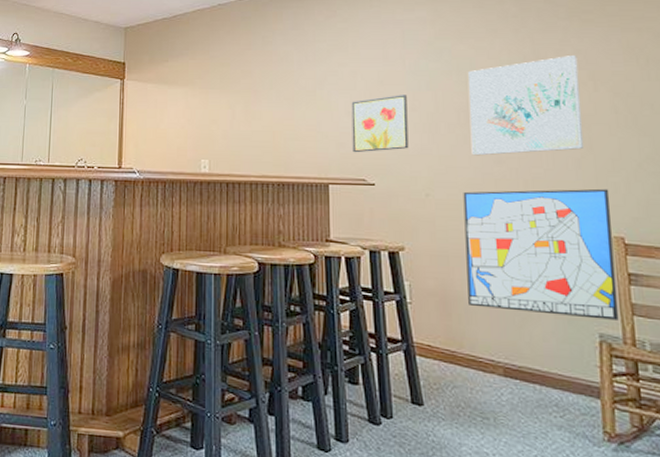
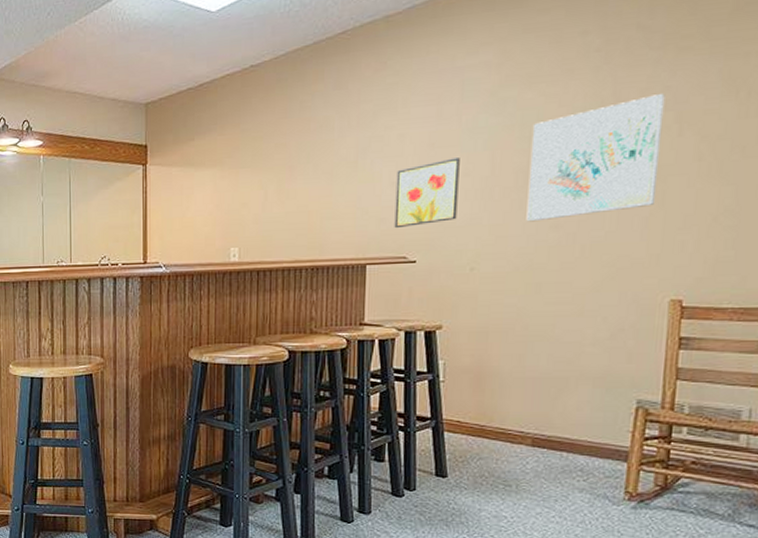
wall art: present [463,188,619,320] -> none [504,248,675,386]

